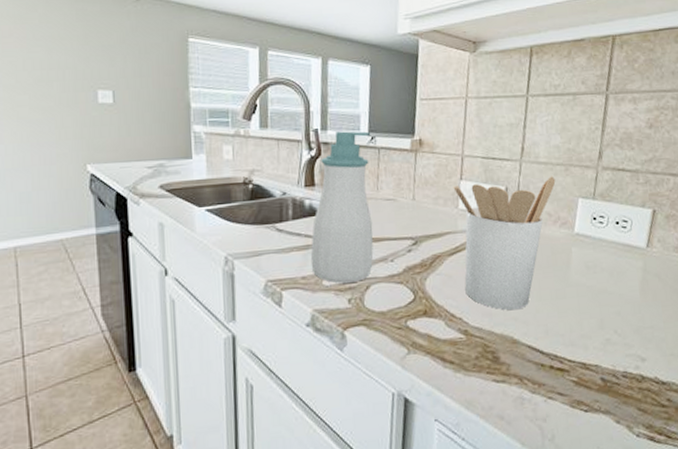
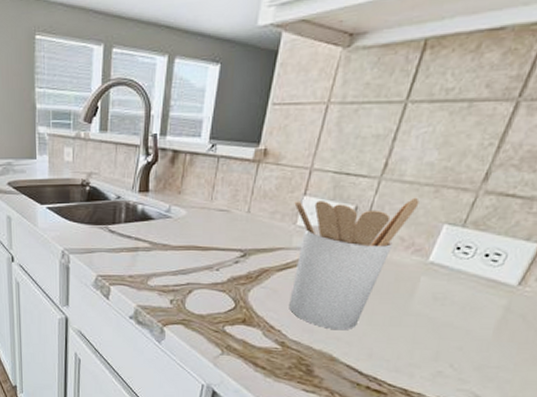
soap bottle: present [310,131,374,283] -> none [138,137,212,285]

